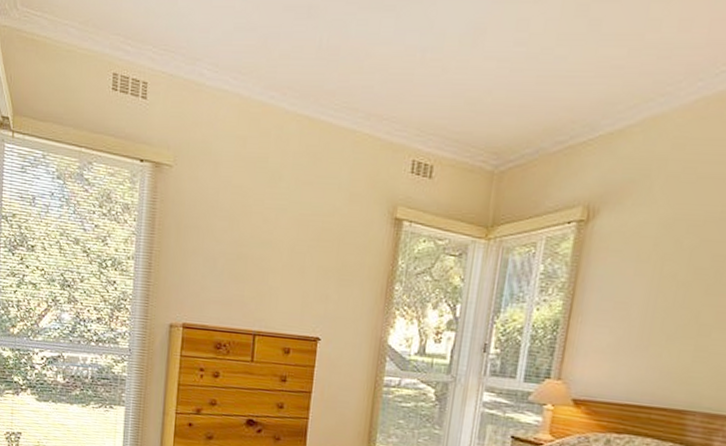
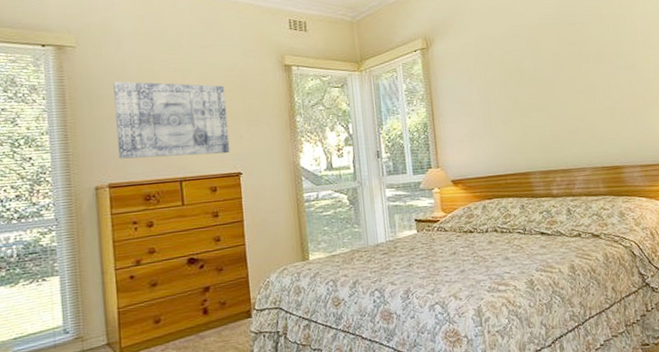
wall art: none [197,211,321,314] -> present [113,81,230,159]

